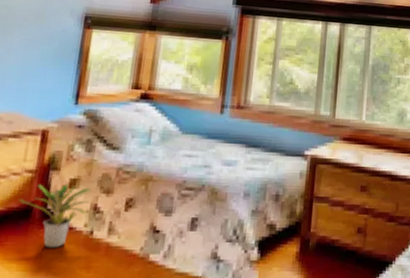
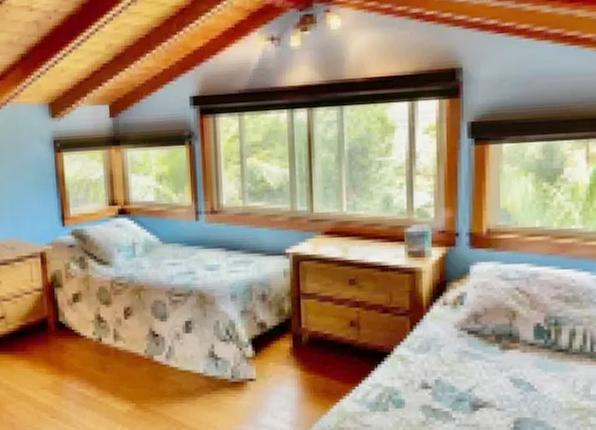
potted plant: present [18,184,92,249] -> none [34,298,93,355]

